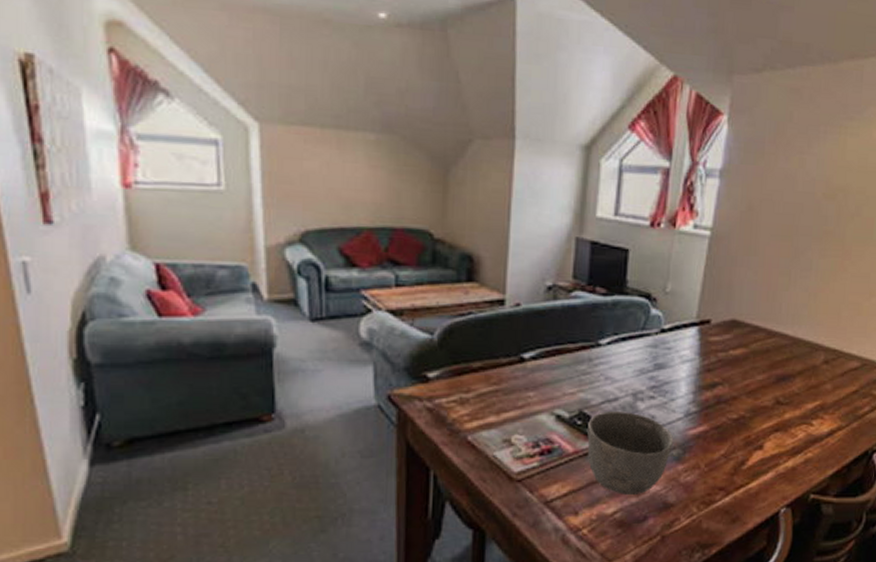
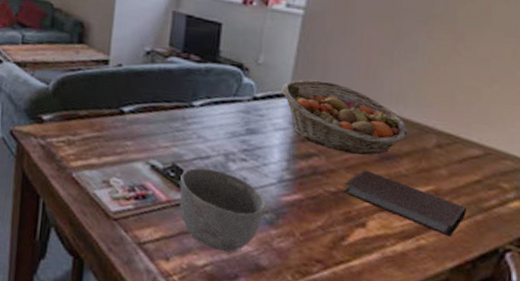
fruit basket: none [688,306,802,378] -> present [281,79,408,155]
notebook: none [744,393,846,446] -> present [344,170,468,237]

